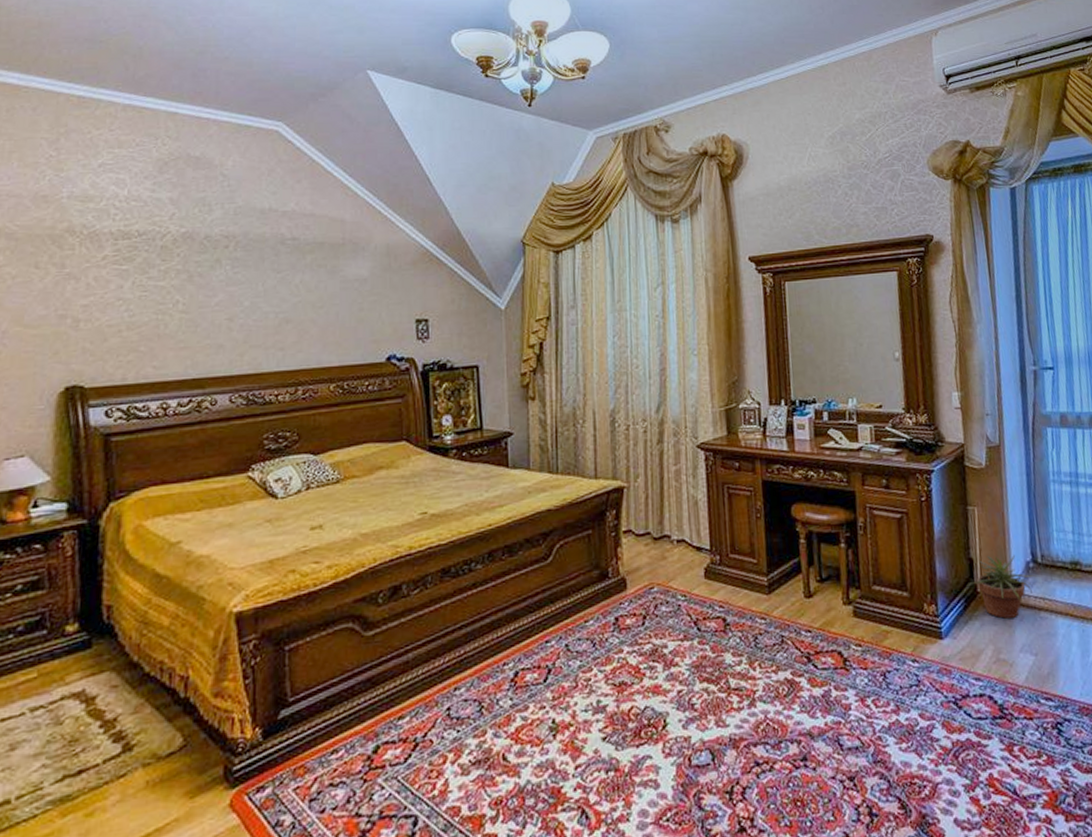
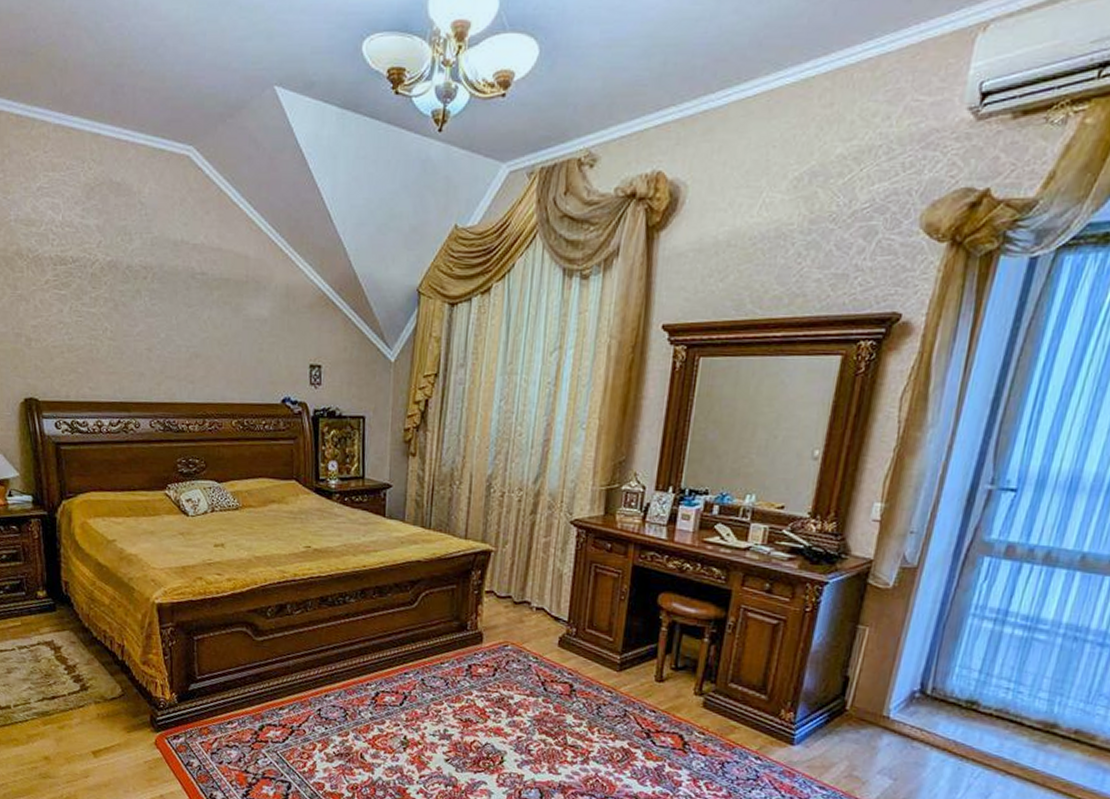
potted plant: present [966,555,1037,619] -> none [835,677,921,741]

